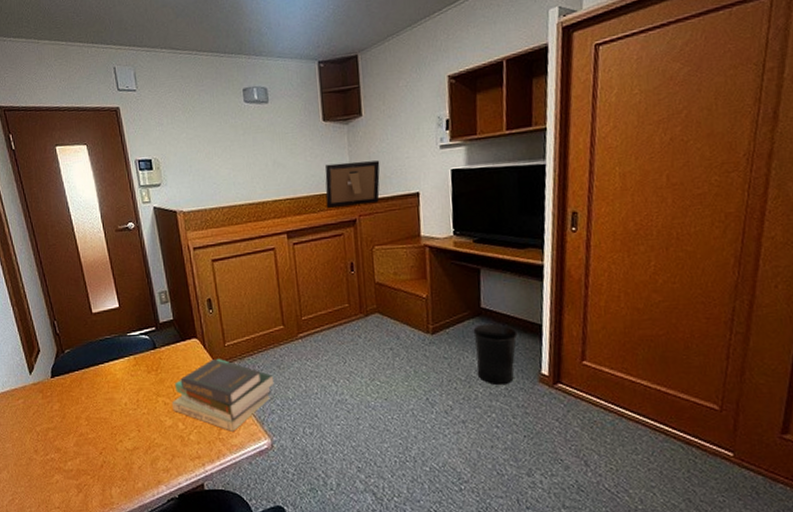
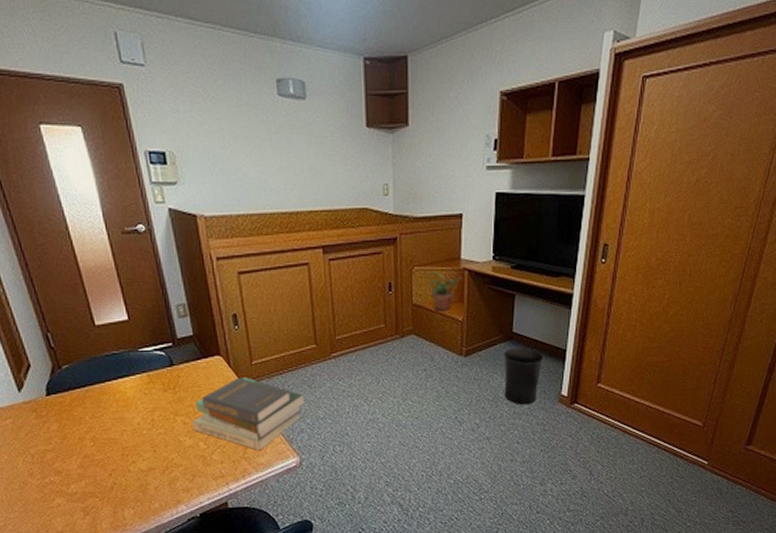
picture frame: present [324,160,380,208] -> none [365,175,425,223]
potted plant: none [389,249,423,290] -> present [427,271,462,312]

